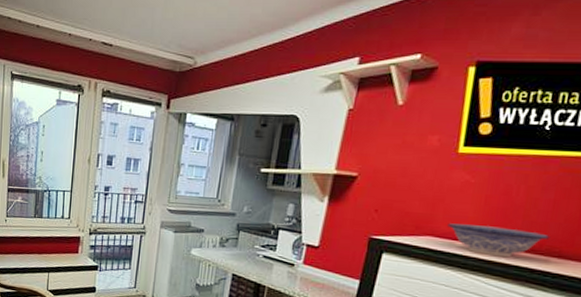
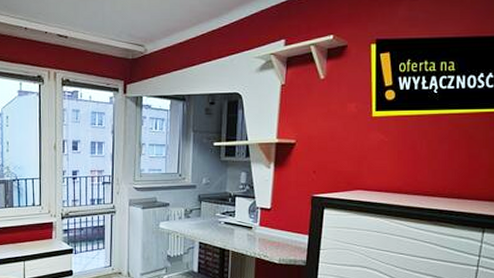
decorative bowl: present [446,223,551,258] -> none [371,177,450,203]

